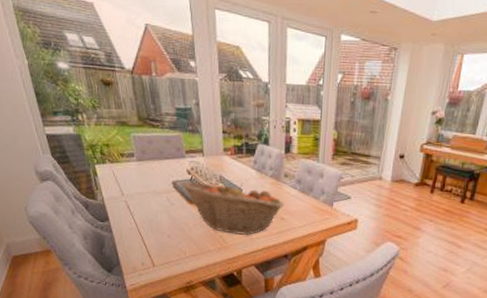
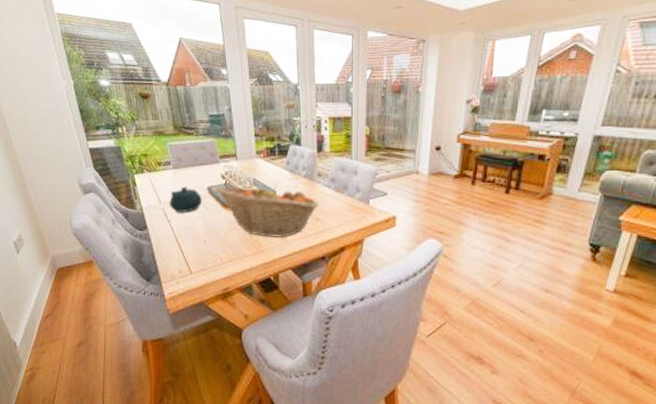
teapot: none [132,179,167,206] -> present [169,186,203,213]

